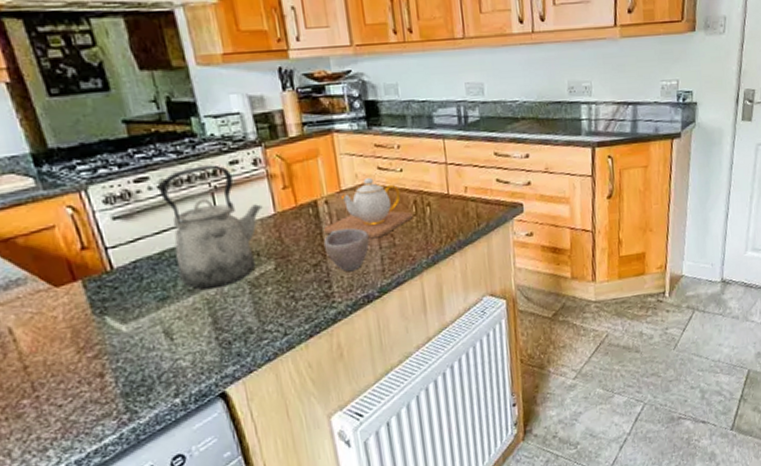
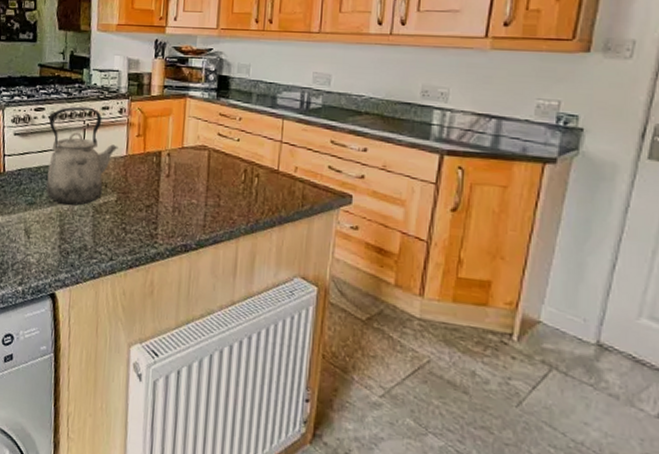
teapot: present [323,177,413,239] -> none [161,140,241,196]
cup: present [323,227,370,272] -> none [158,179,198,220]

